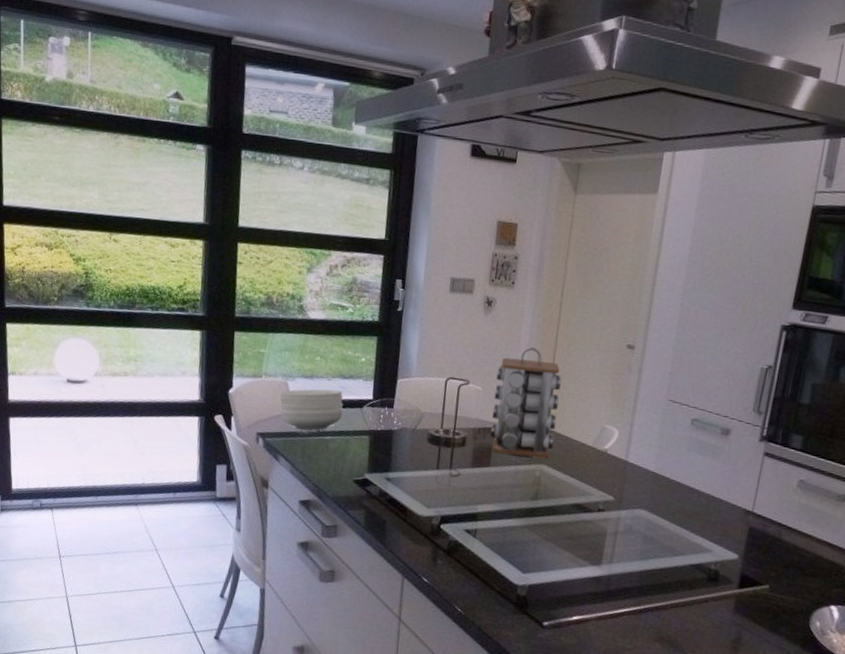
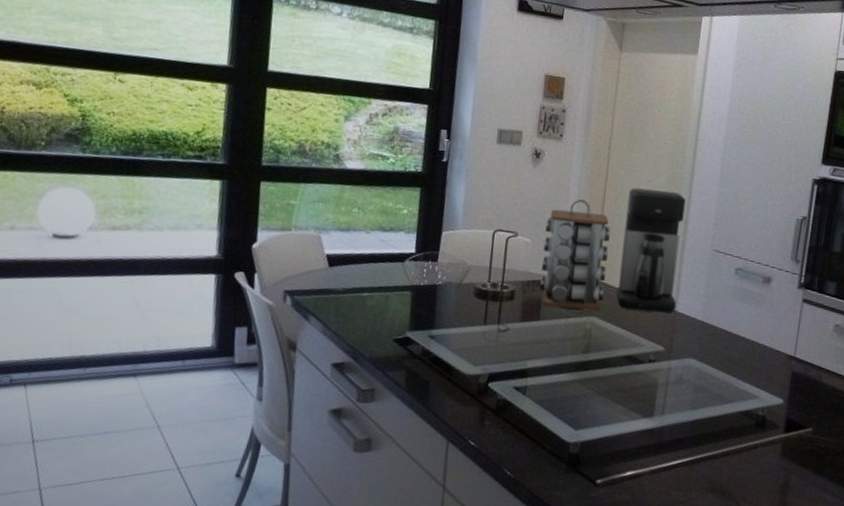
bowl: present [279,389,344,430] -> none [310,242,383,287]
coffee maker: none [566,335,641,463] -> present [616,187,686,313]

